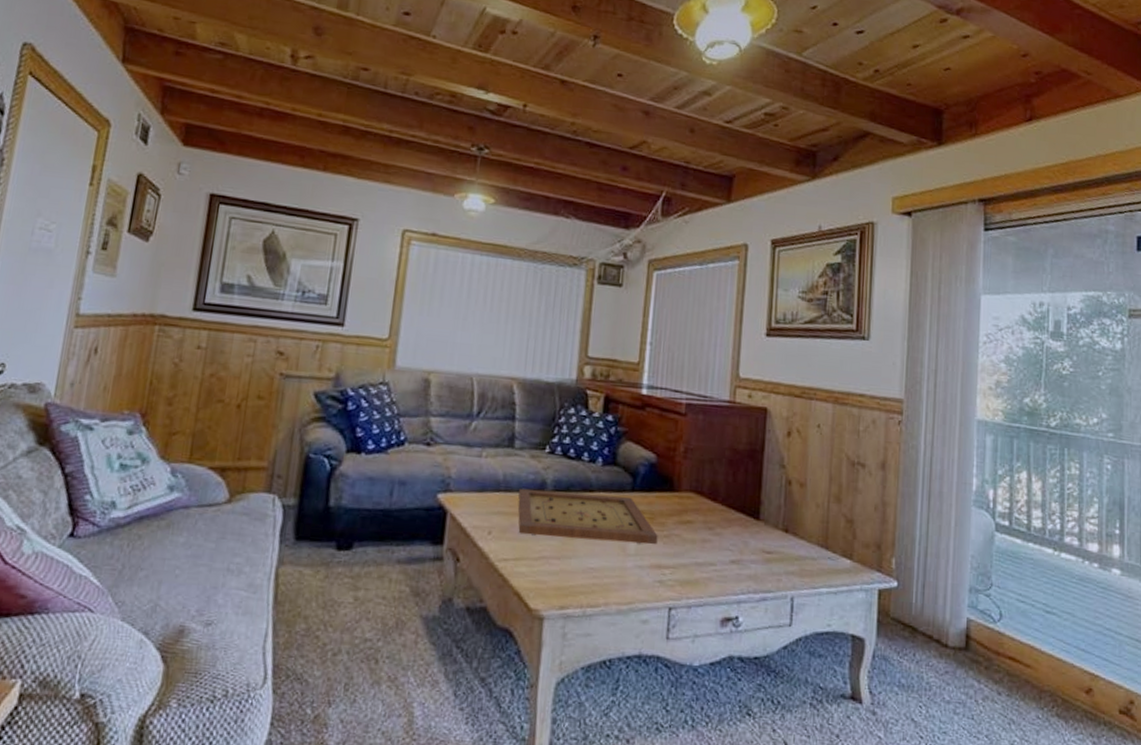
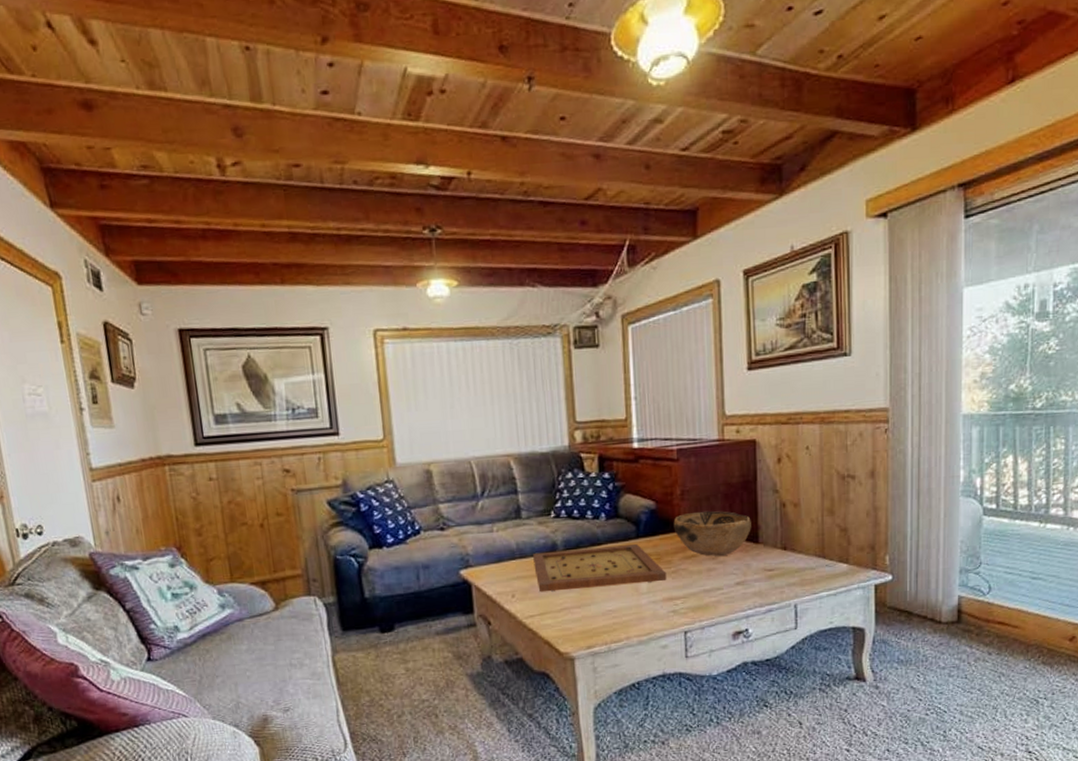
decorative bowl: none [672,473,754,527] -> present [673,511,751,556]

